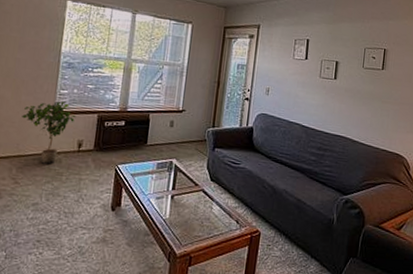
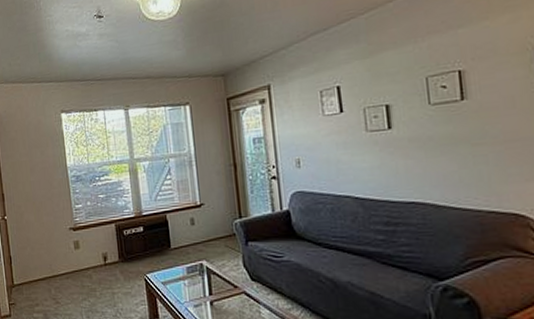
potted plant: present [22,101,76,165] -> none [48,216,95,281]

